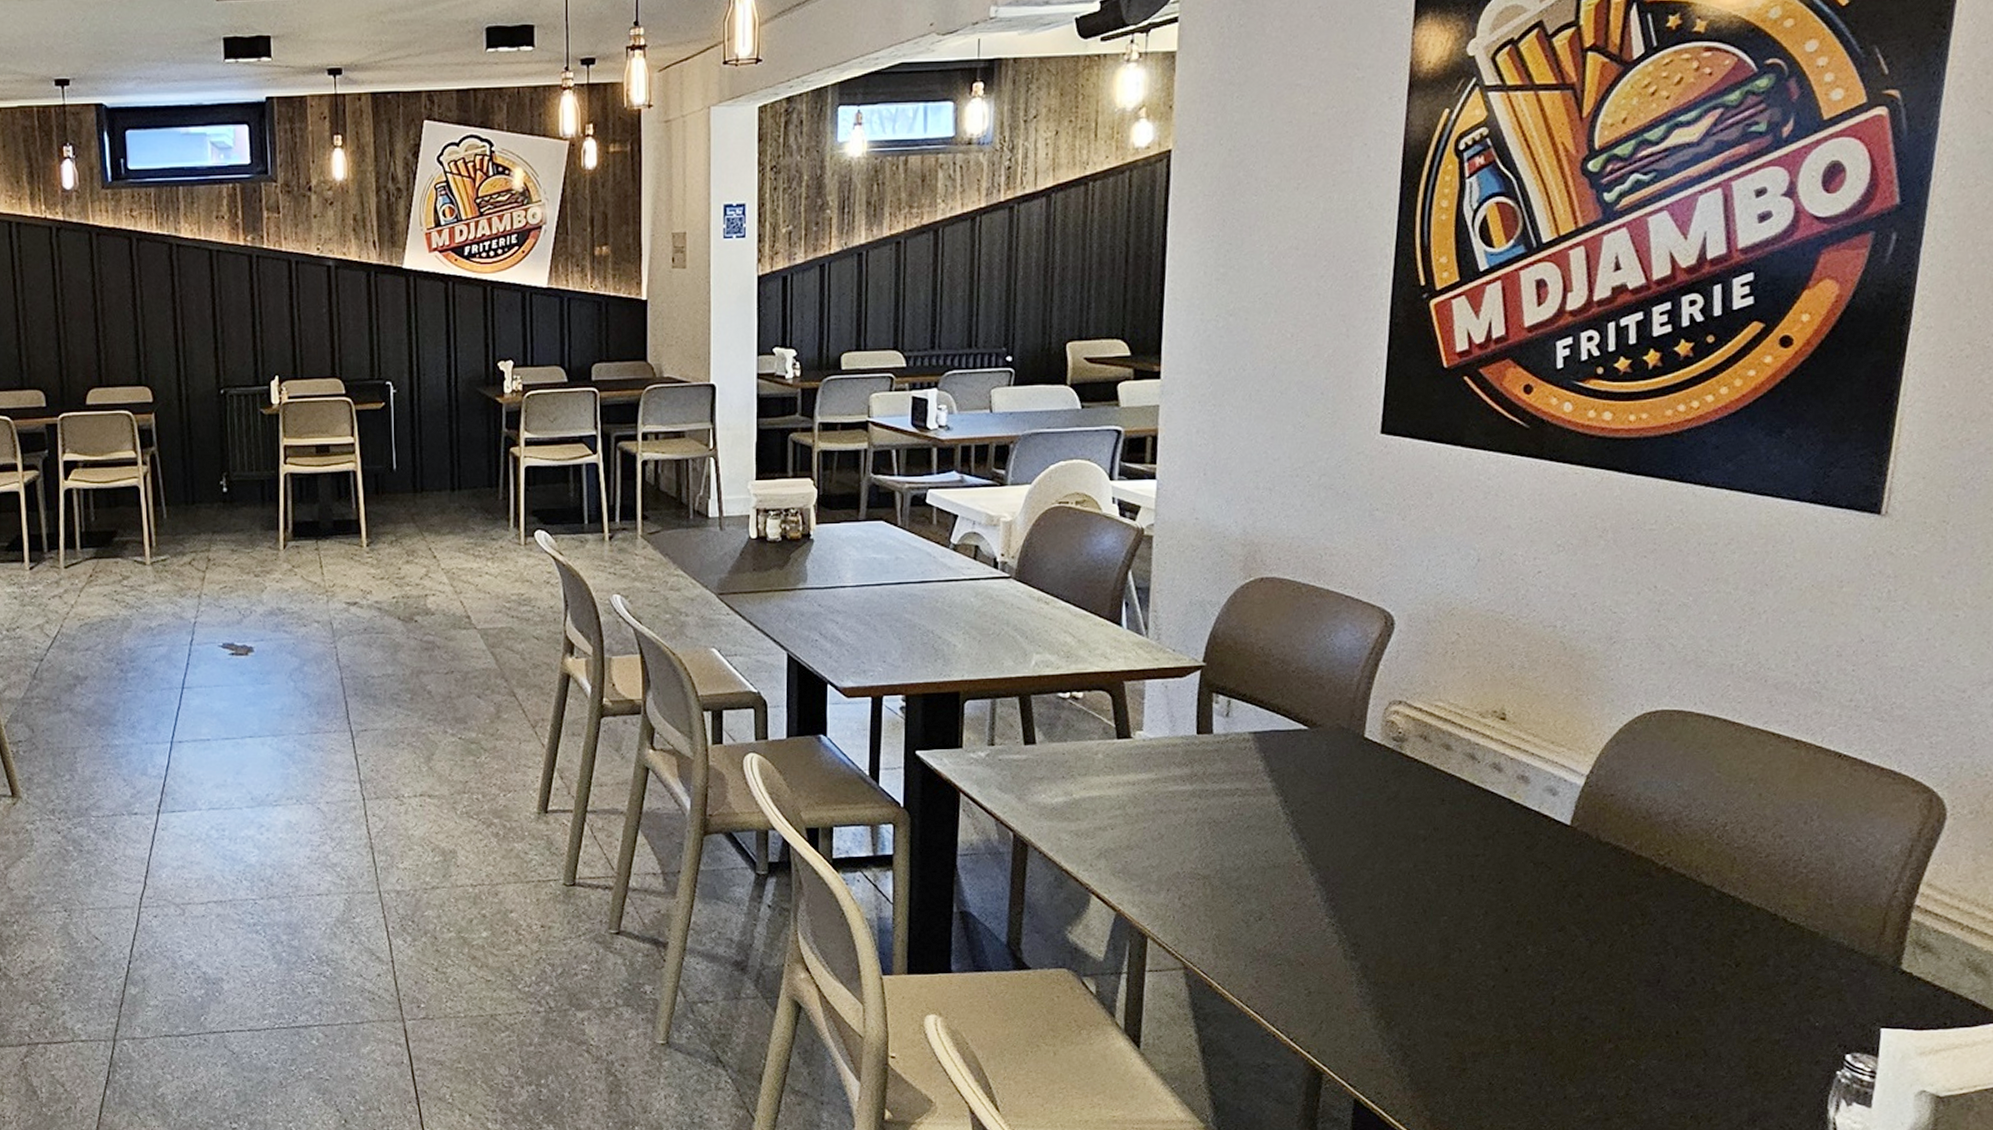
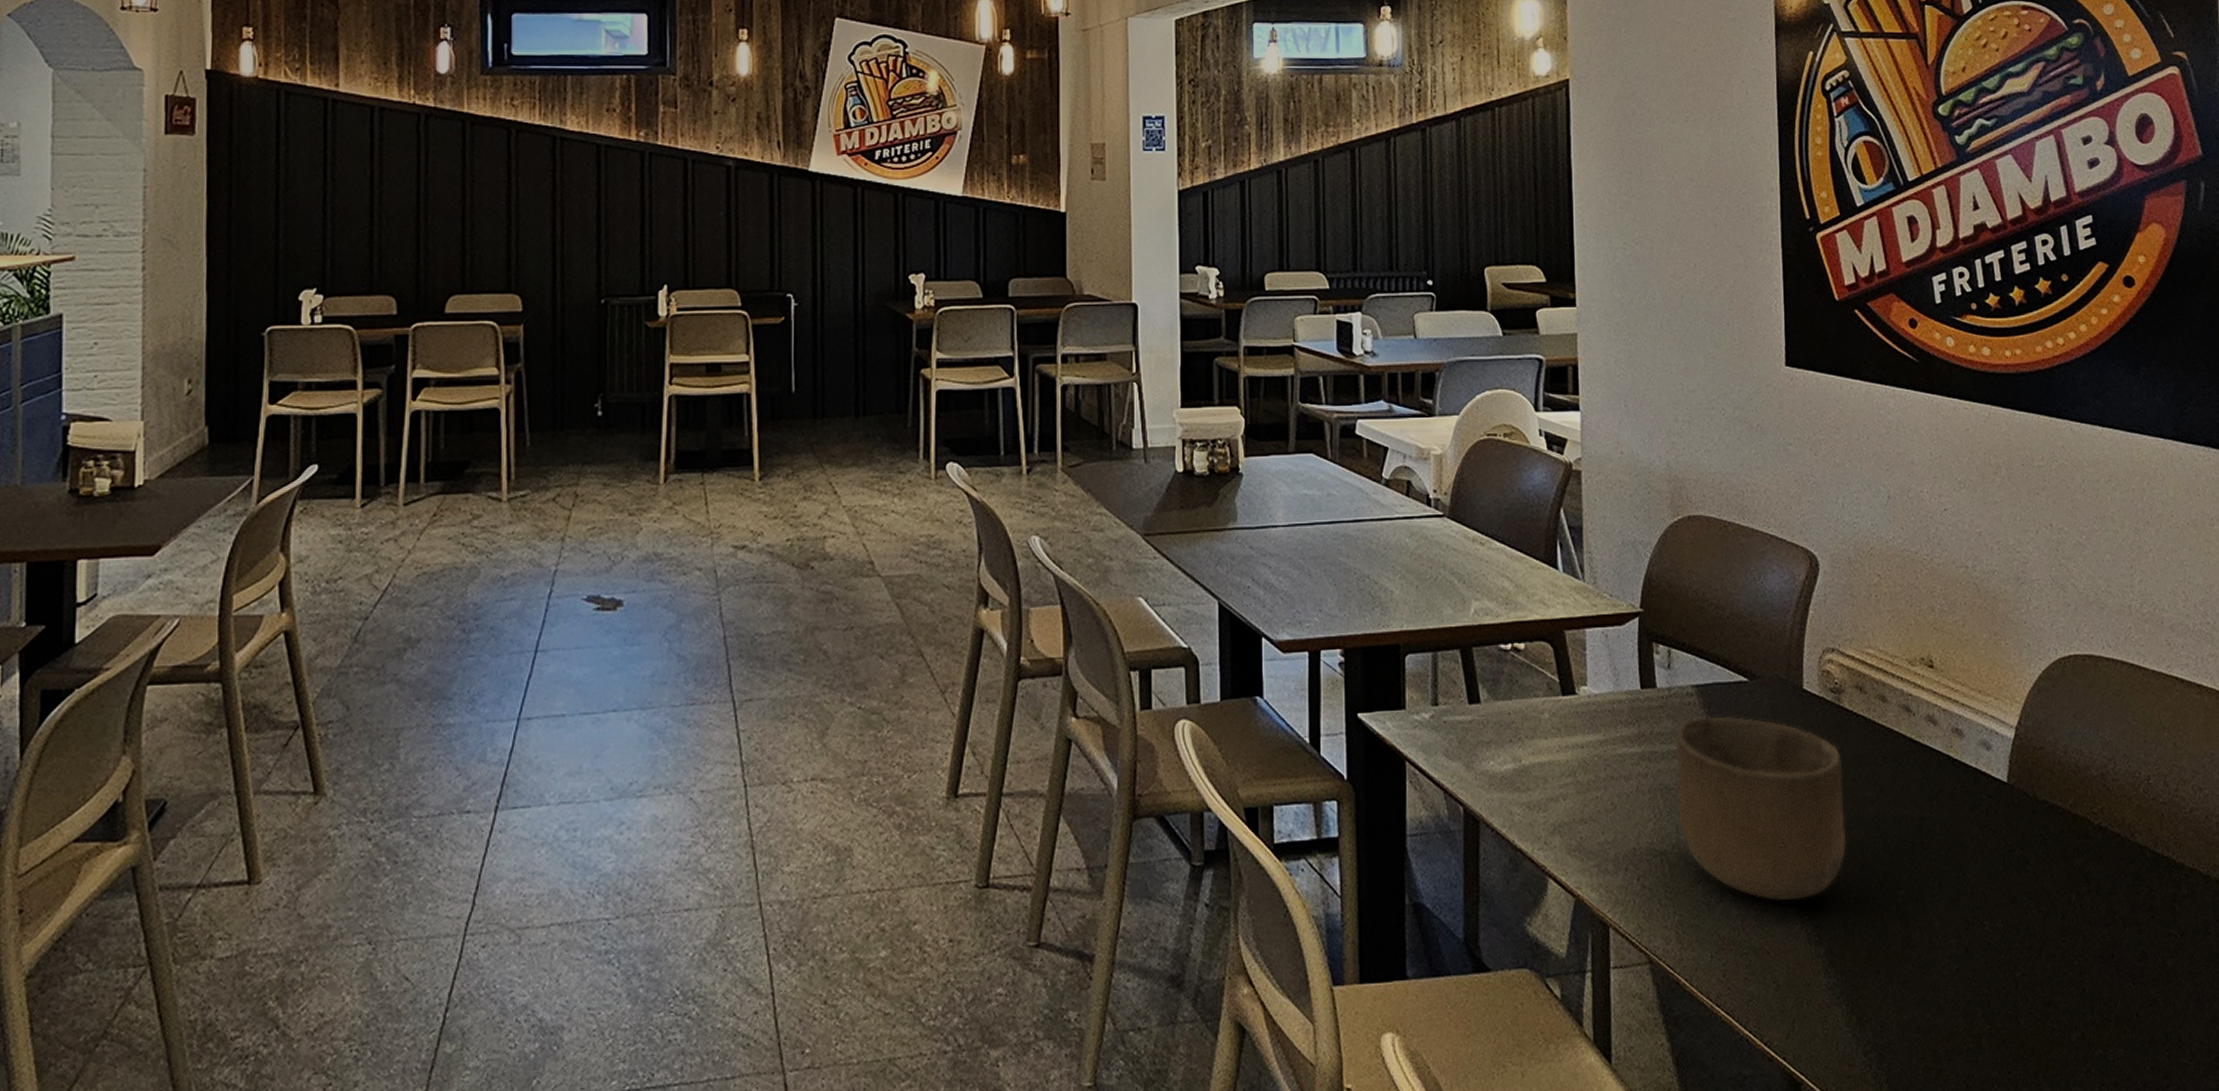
bowl: none [1224,760,1398,922] -> present [1674,716,1847,902]

